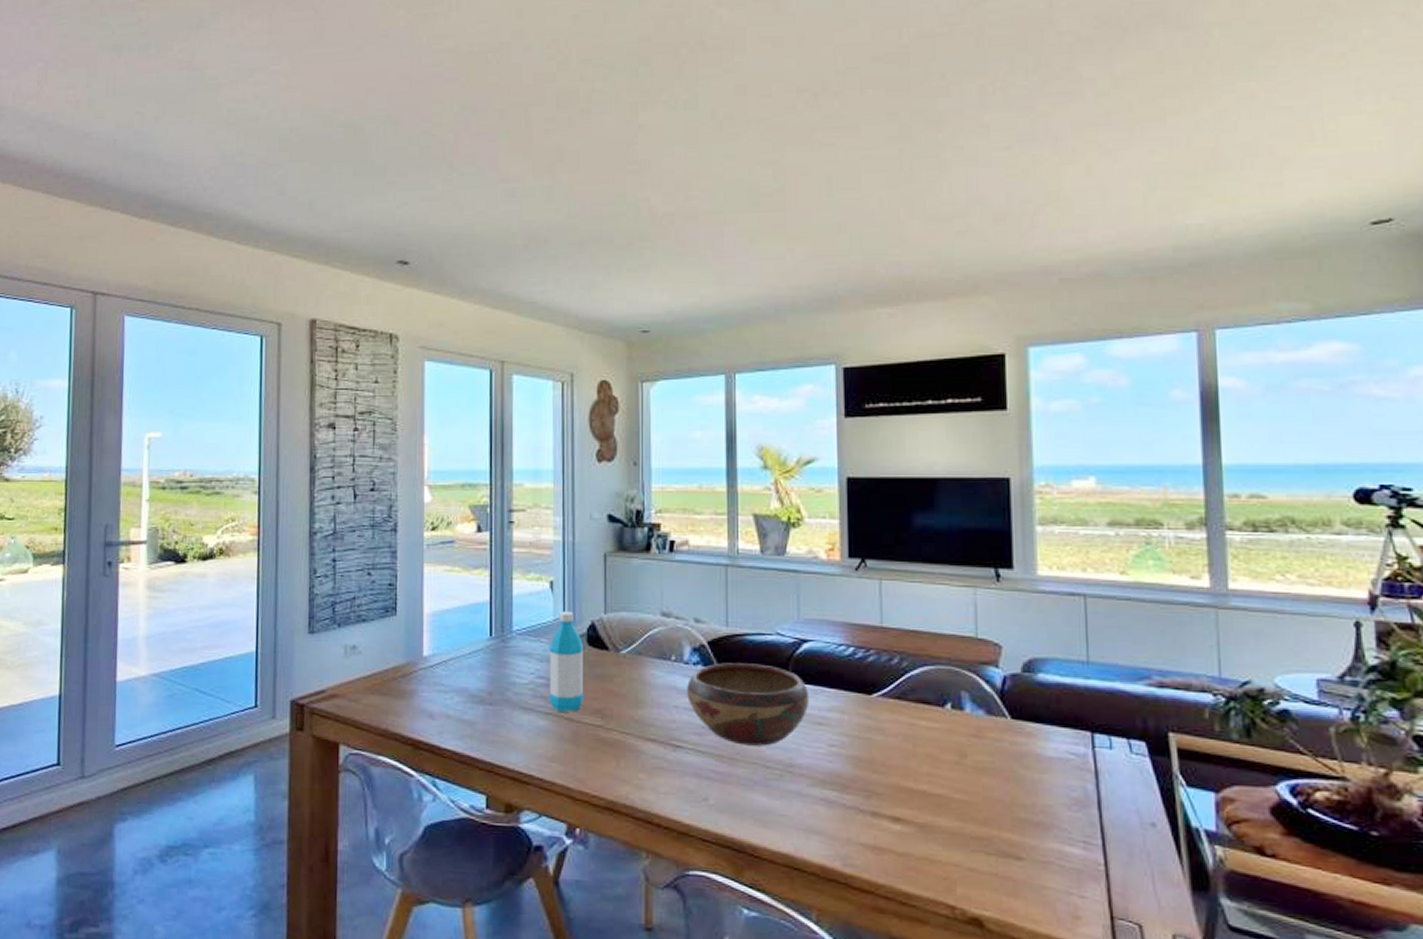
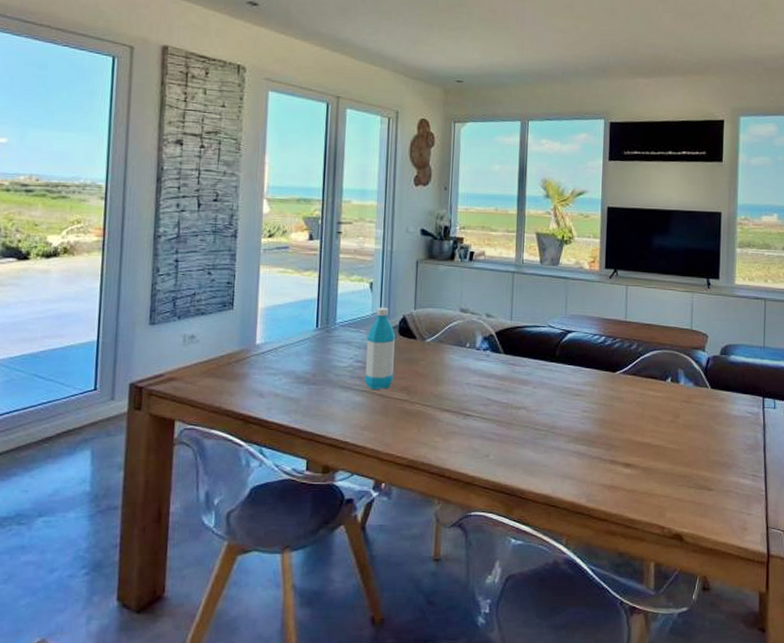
decorative bowl: present [687,663,810,746] -> none [477,349,571,413]

